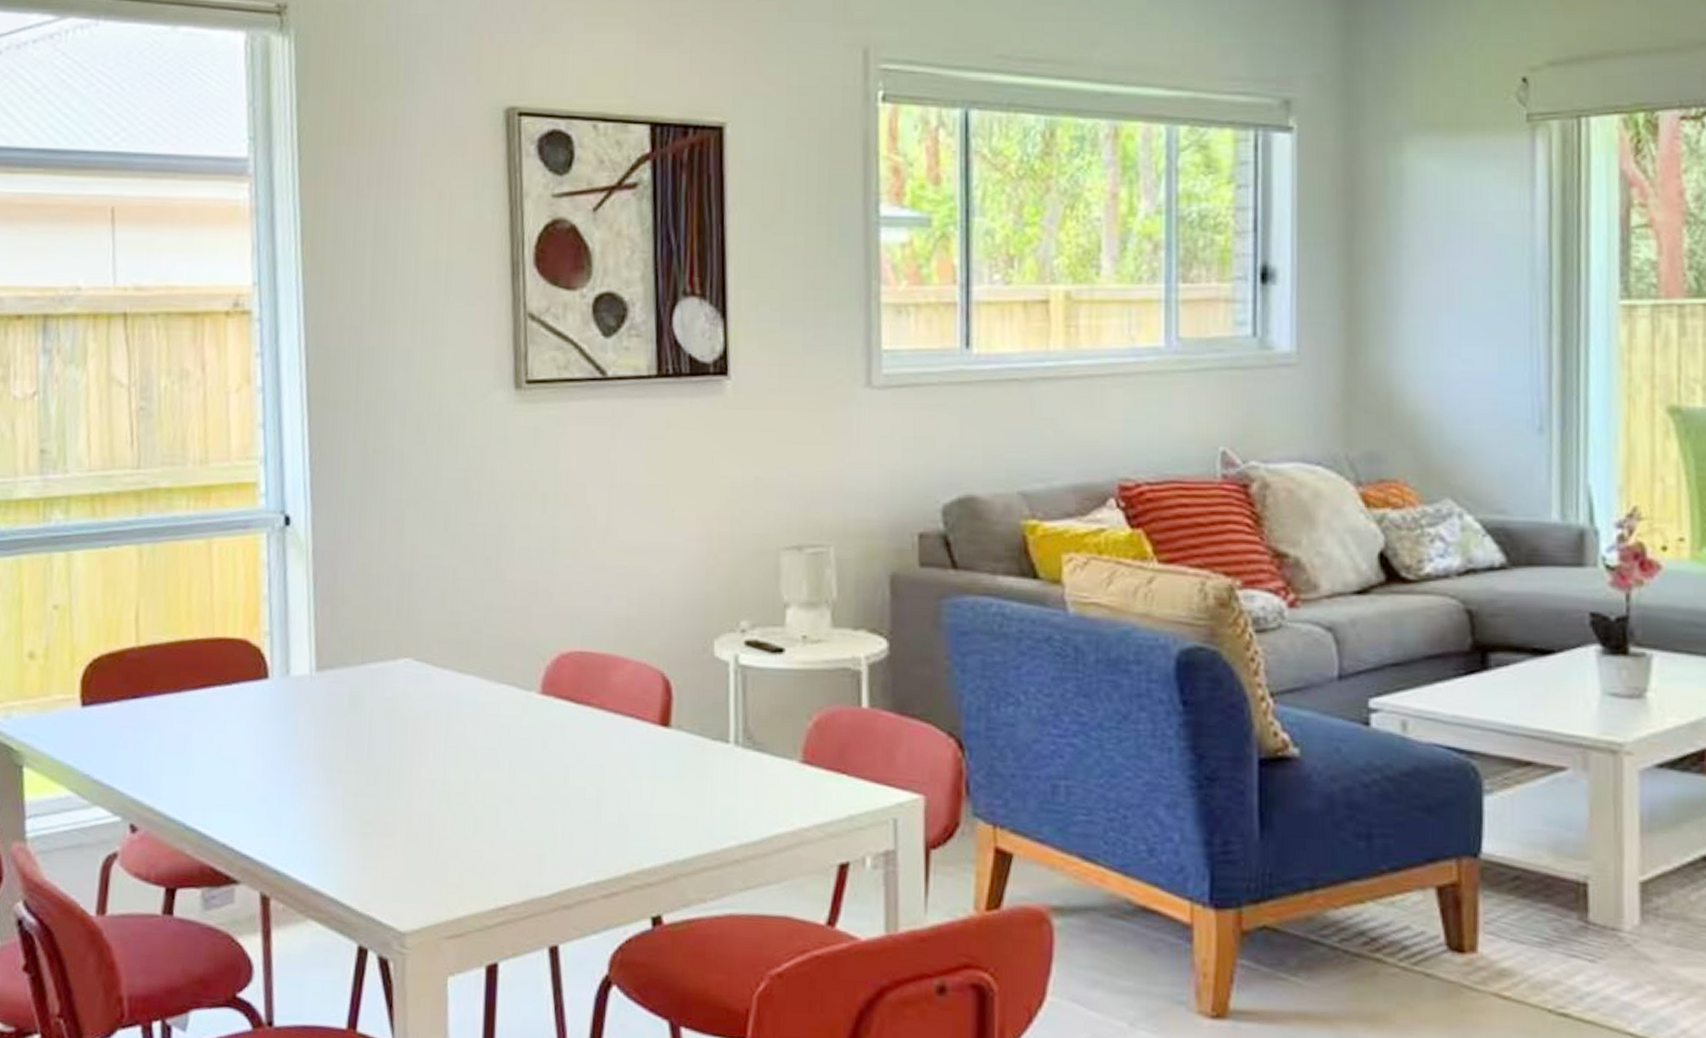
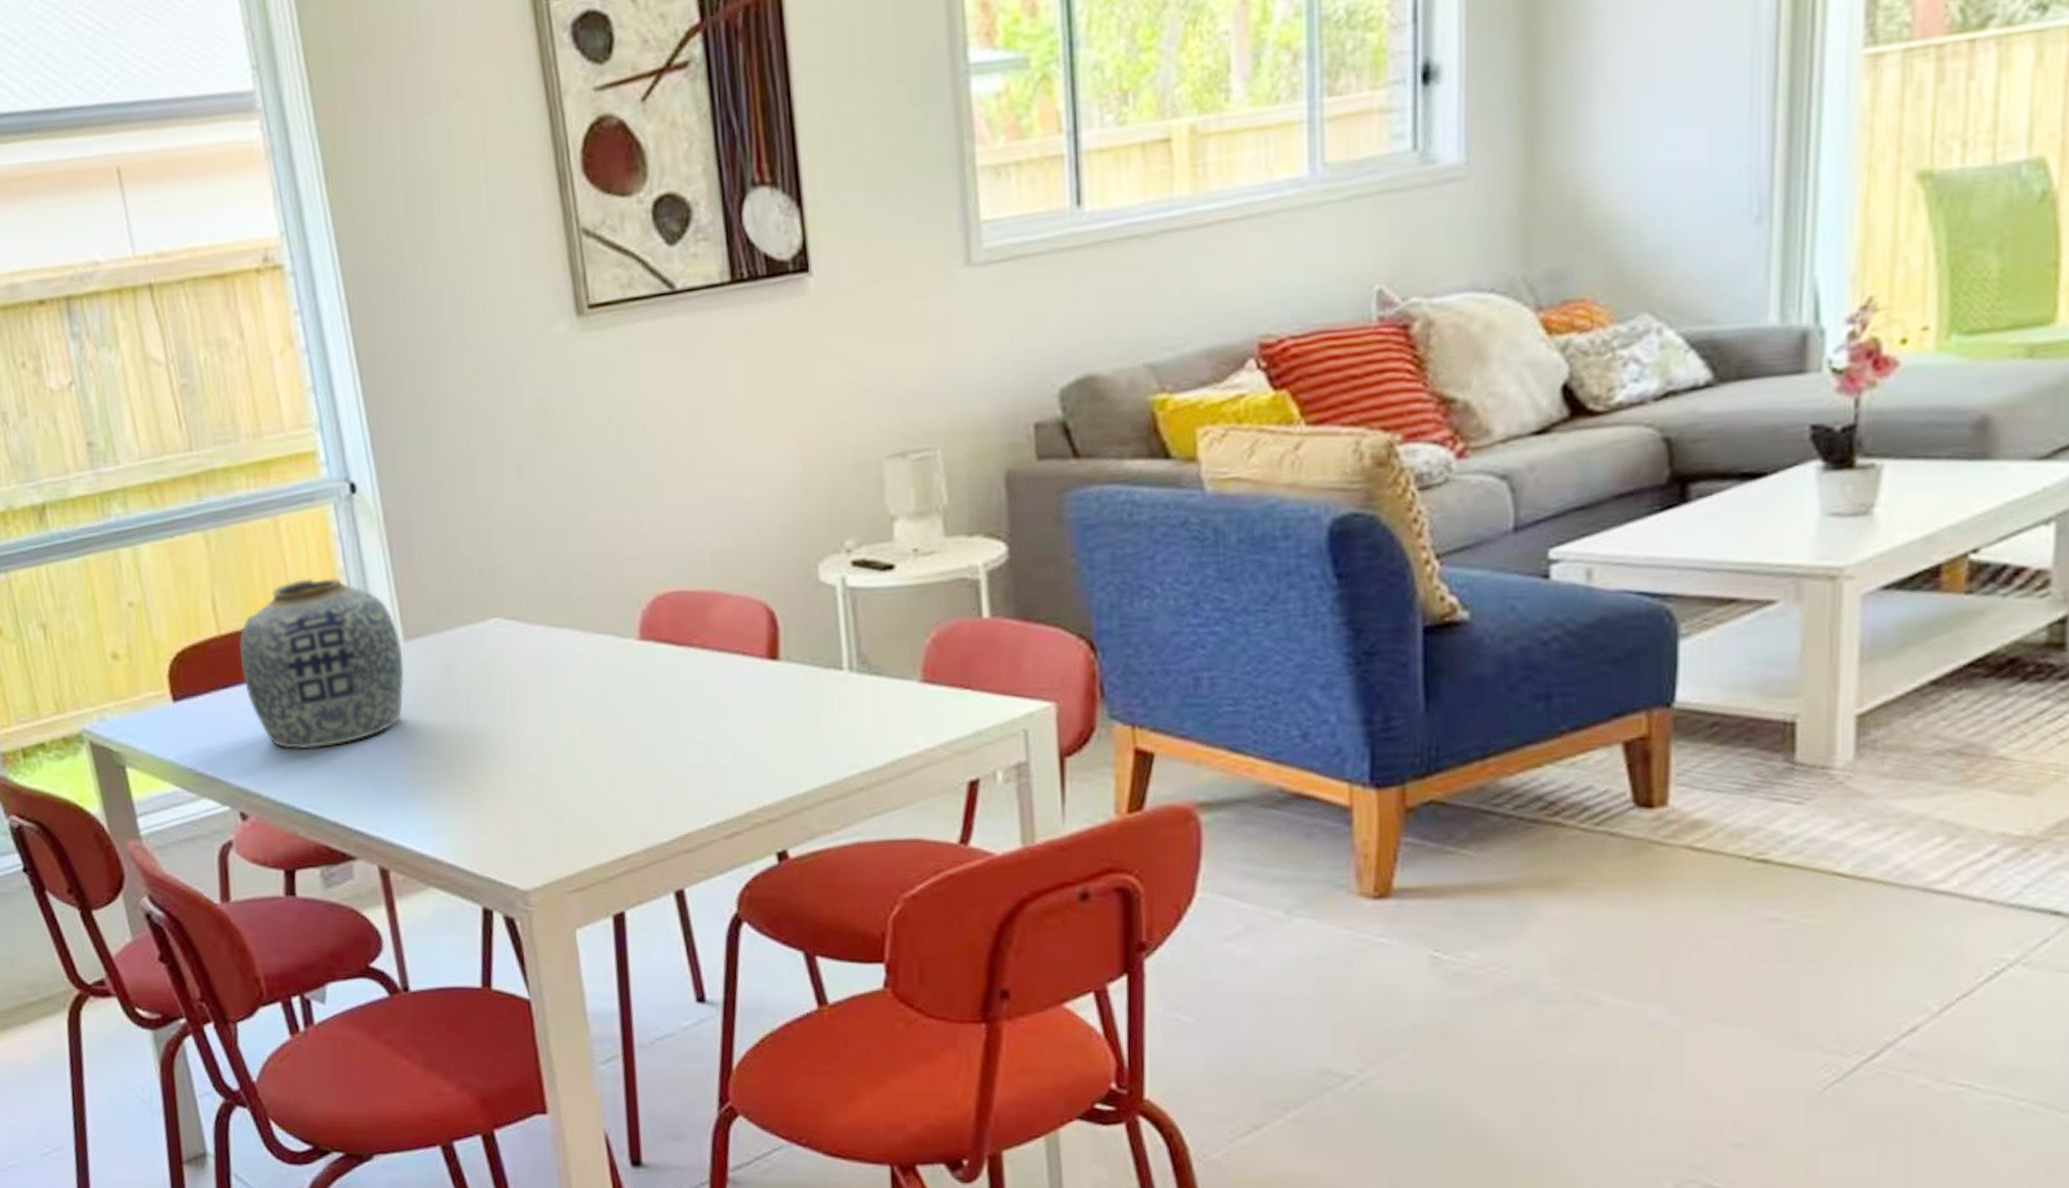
vase: none [154,601,313,768] -> present [239,577,404,749]

